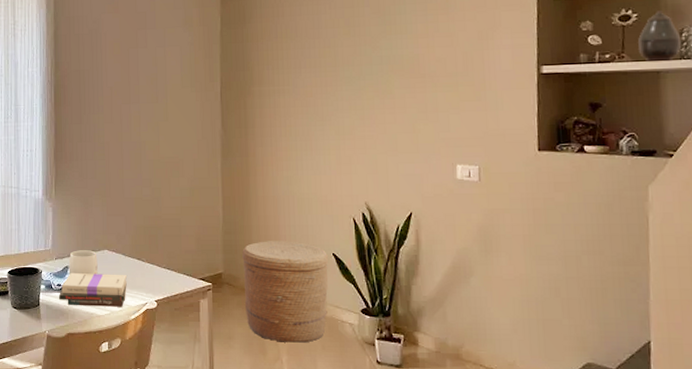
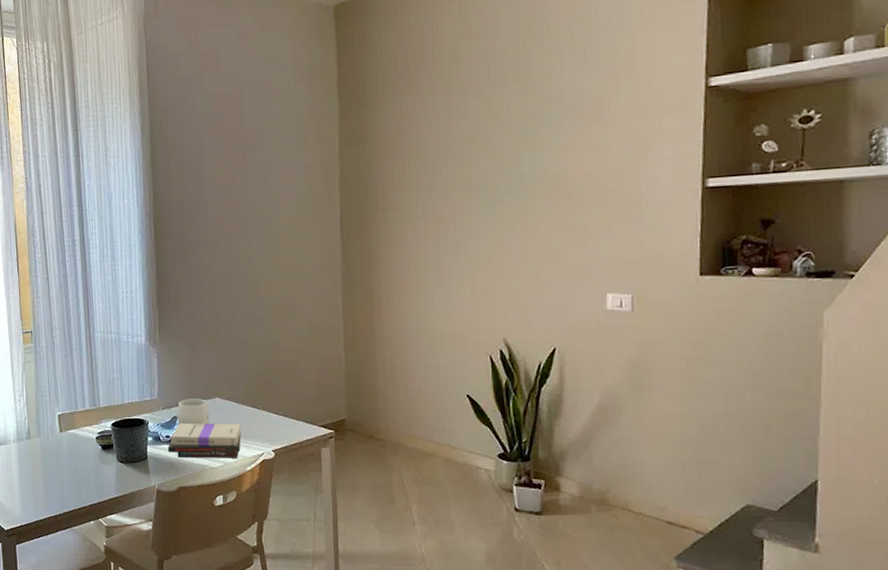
woven basket: present [242,241,329,343] -> none [367,383,463,491]
decorative jar: present [638,11,682,62] -> none [821,109,871,170]

